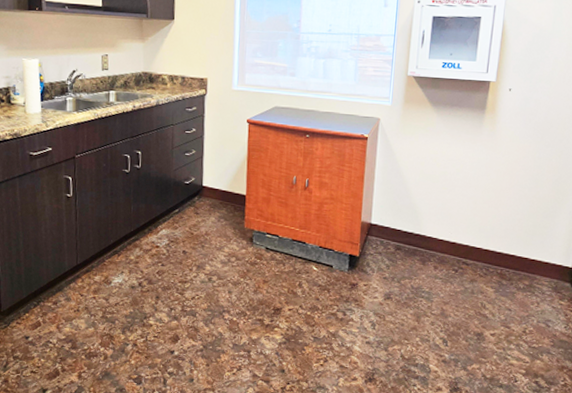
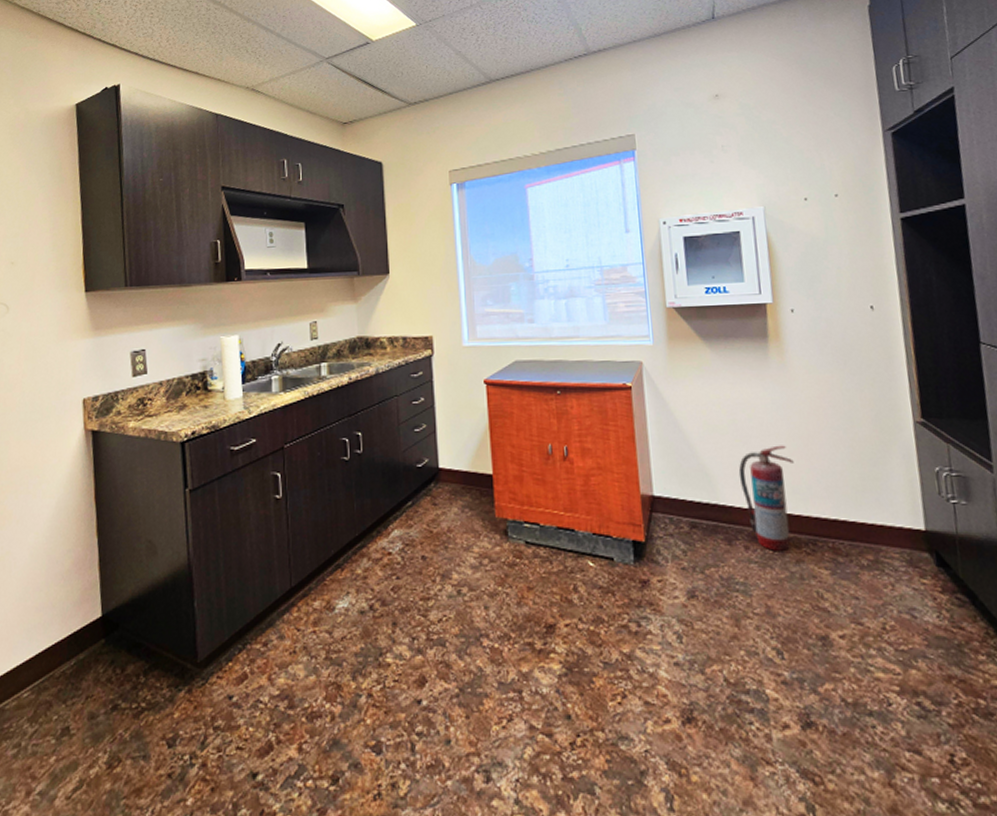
fire extinguisher: none [440,195,485,272] -> present [738,445,794,551]

